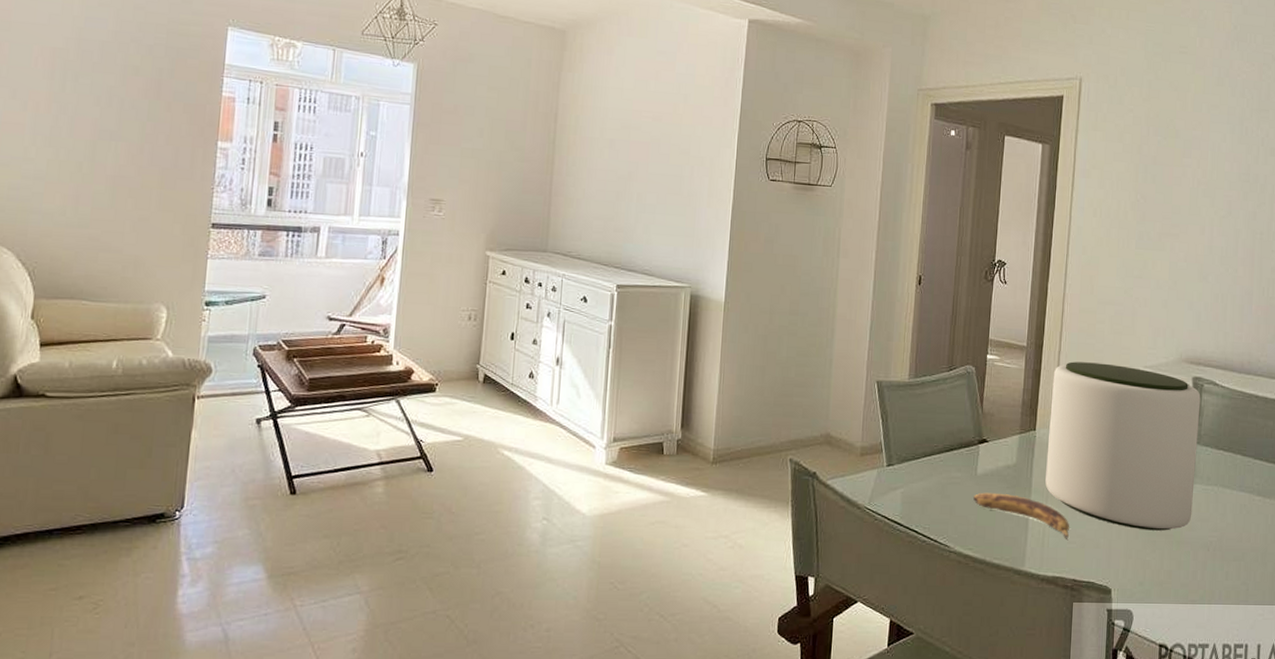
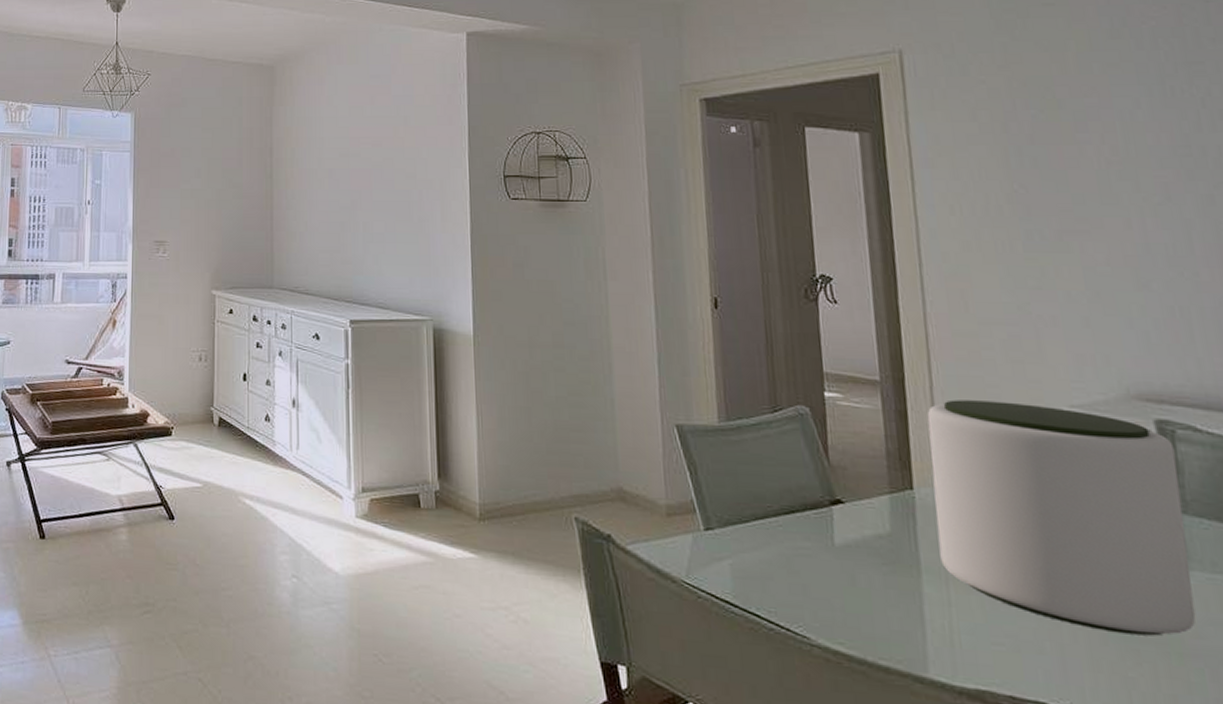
banana: present [973,492,1070,539] -> none [834,569,992,639]

